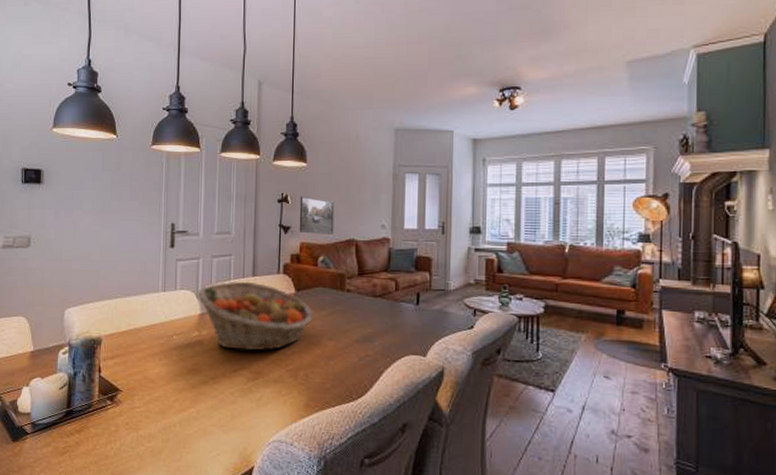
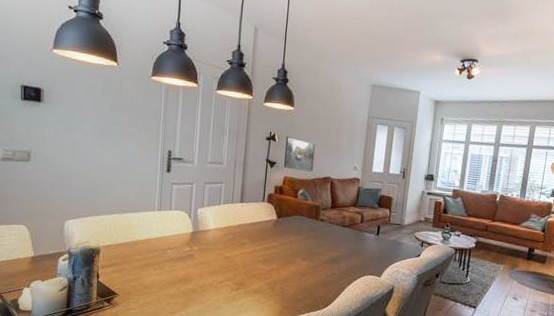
fruit basket: present [197,281,314,351] -> none [189,205,291,266]

